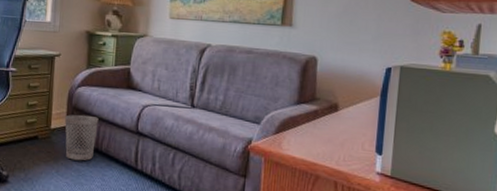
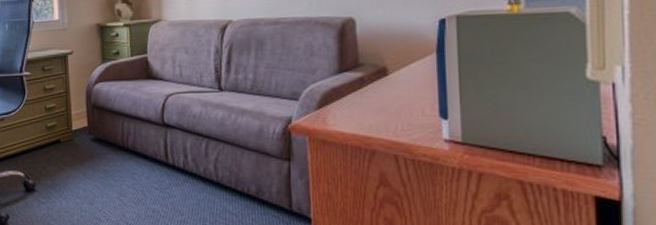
wastebasket: present [65,114,99,161] -> none [86,112,121,161]

